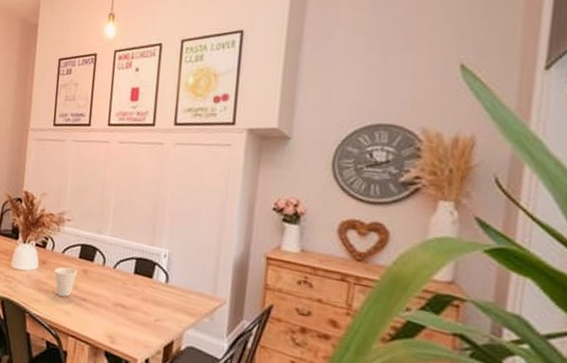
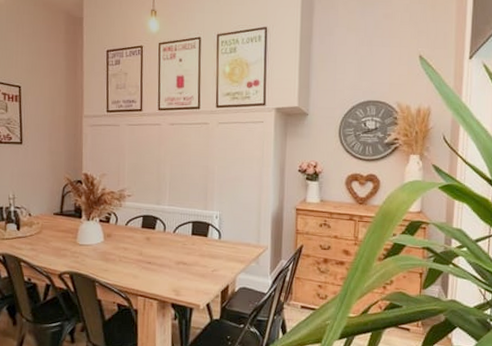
cup: present [54,266,78,297] -> none [119,237,142,263]

